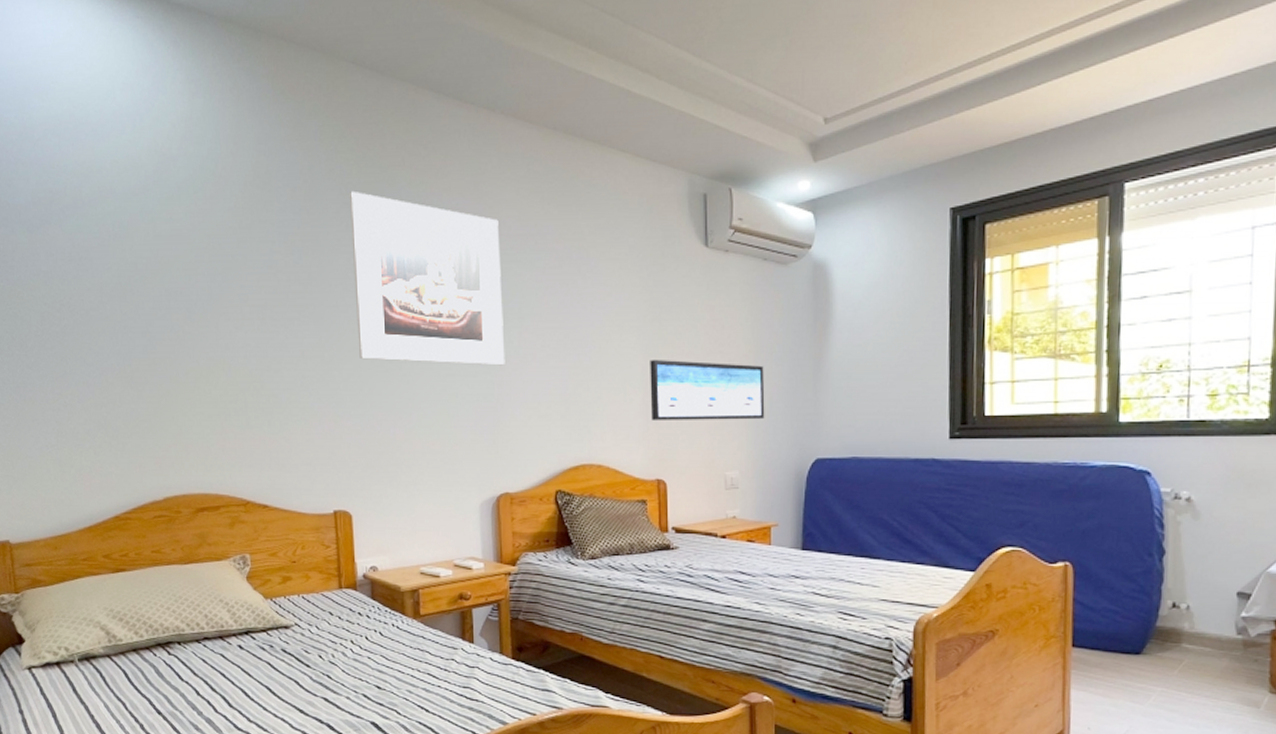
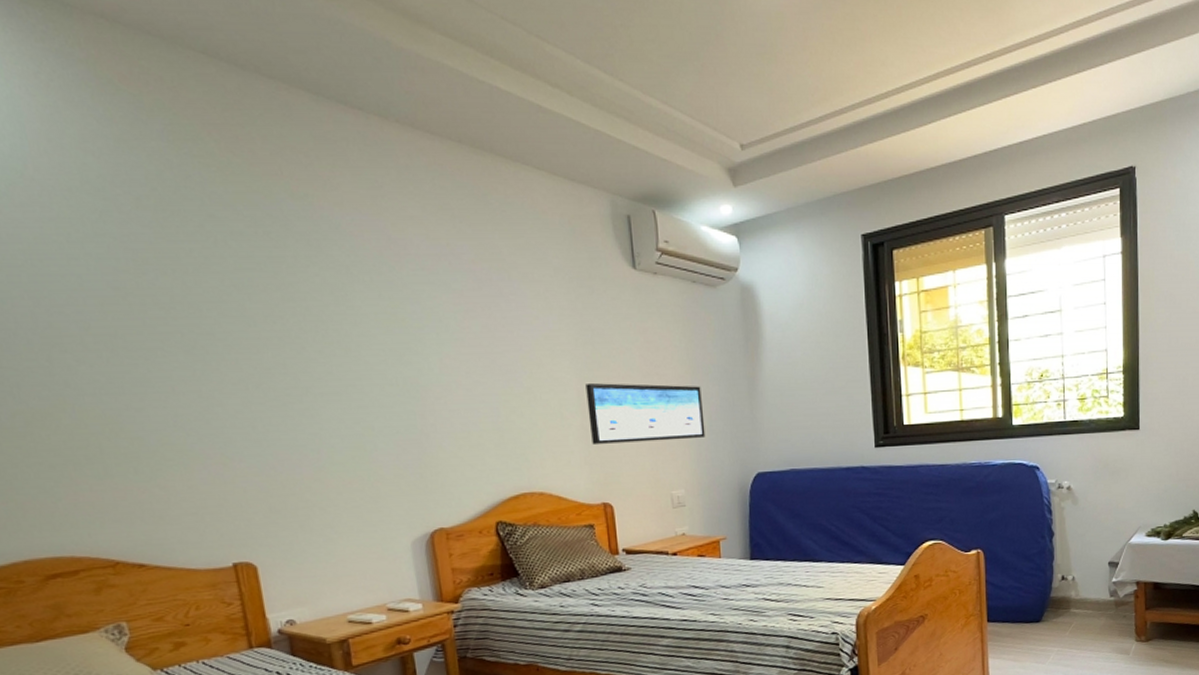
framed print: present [349,190,505,366] -> none [213,201,427,395]

